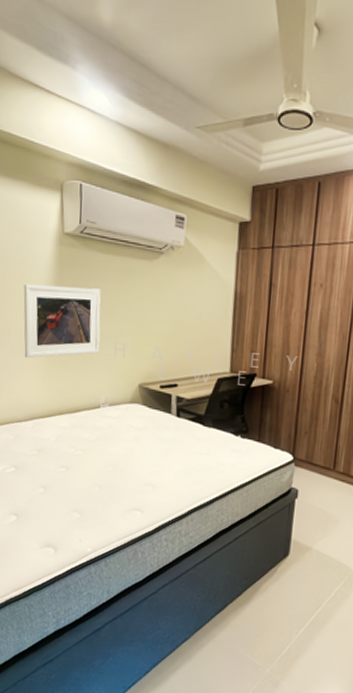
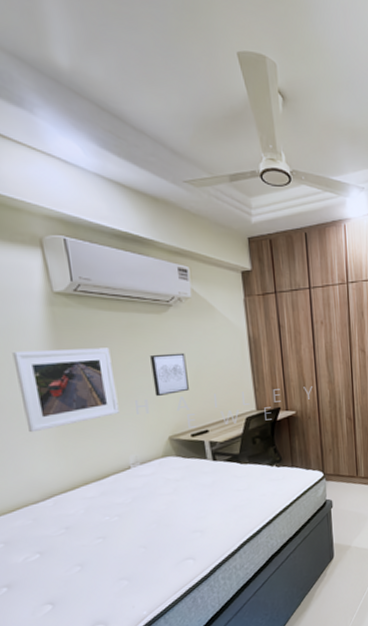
wall art: none [133,300,168,343] -> present [150,352,189,397]

